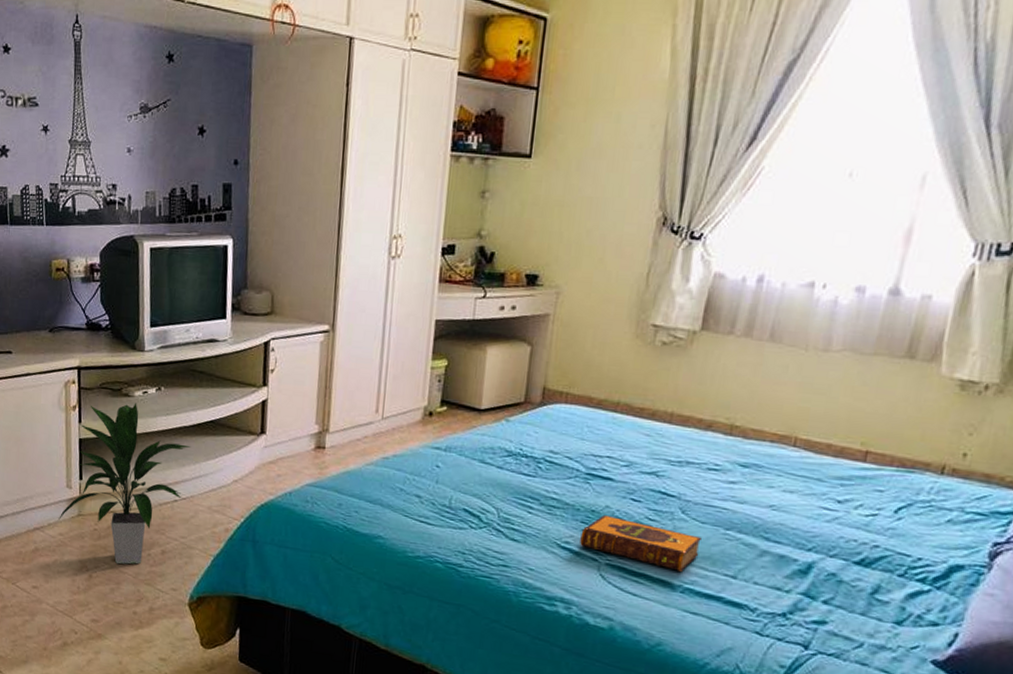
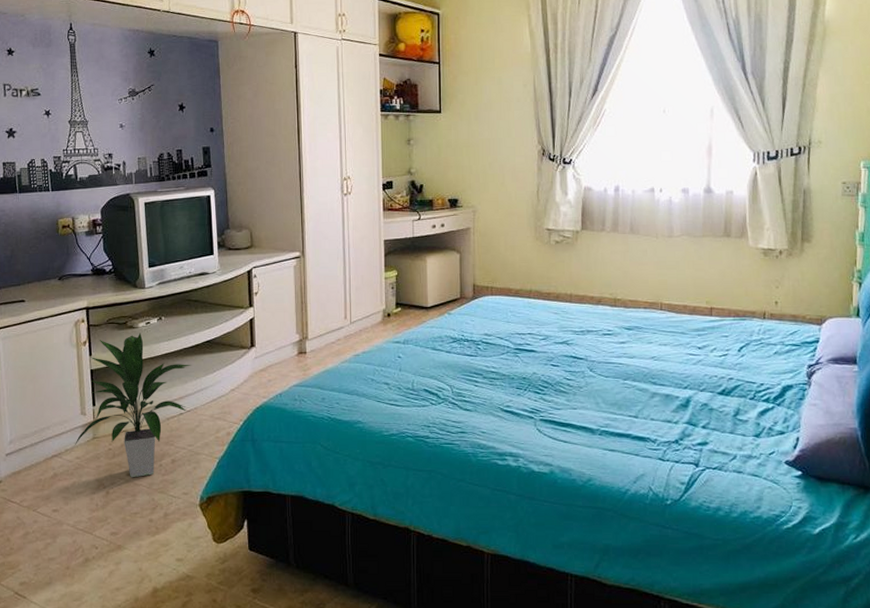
hardback book: present [580,514,701,573] -> none [518,380,608,419]

